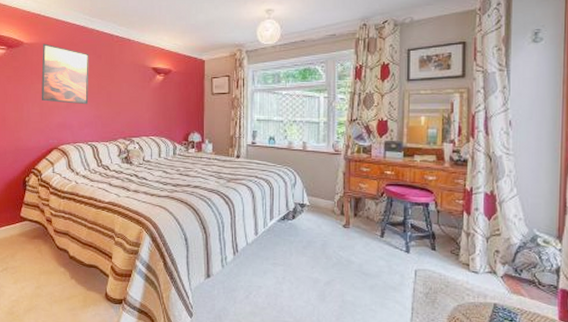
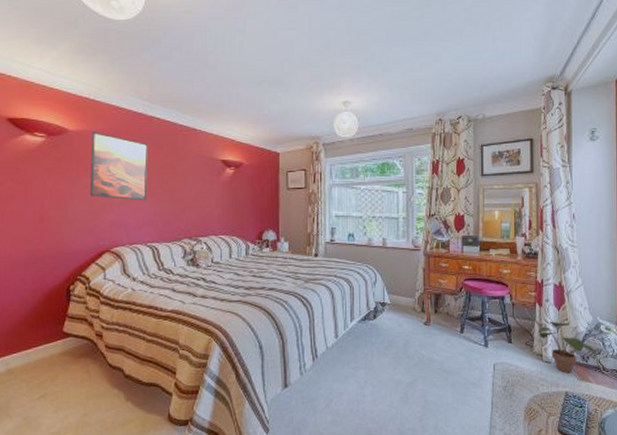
potted plant: none [465,231,533,285] -> present [538,321,598,373]

